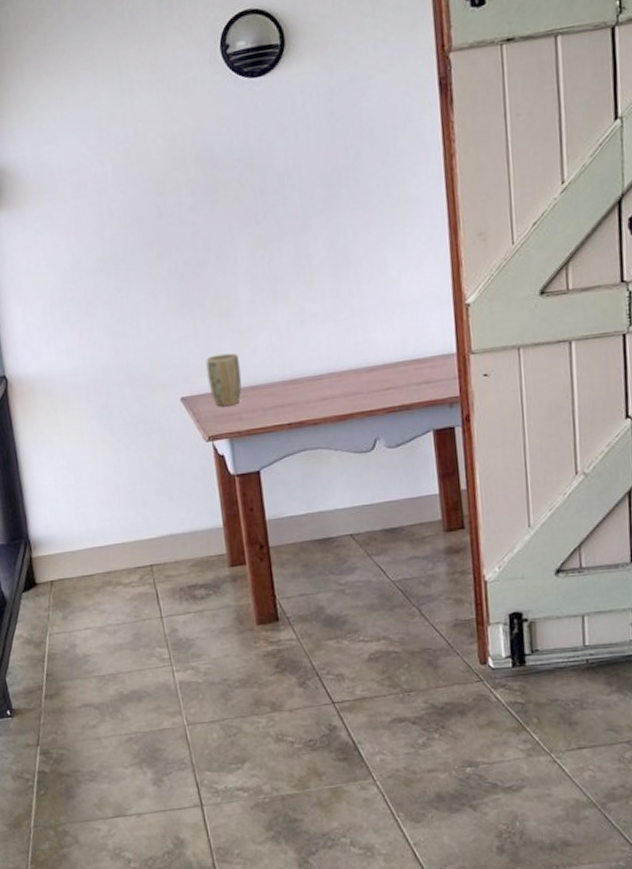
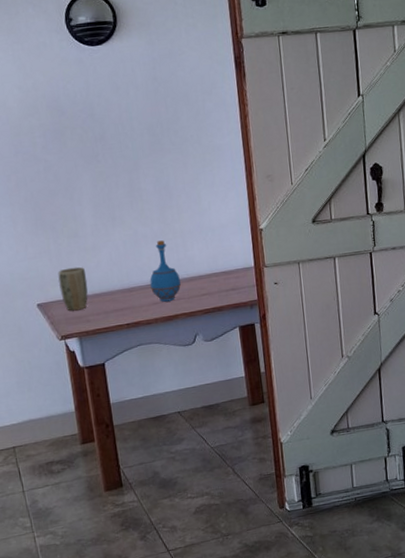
bottle: none [318,320,359,398] -> present [149,240,182,302]

